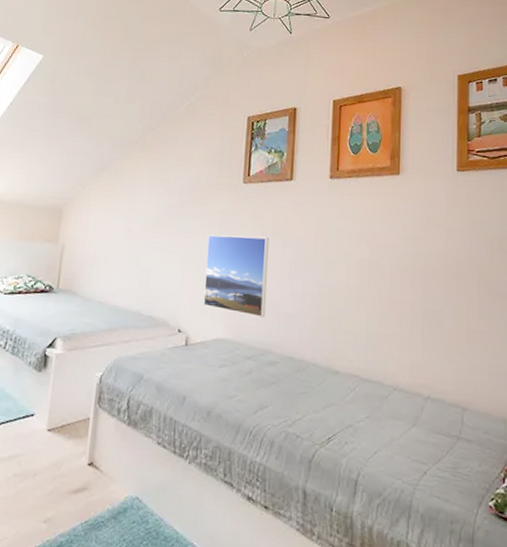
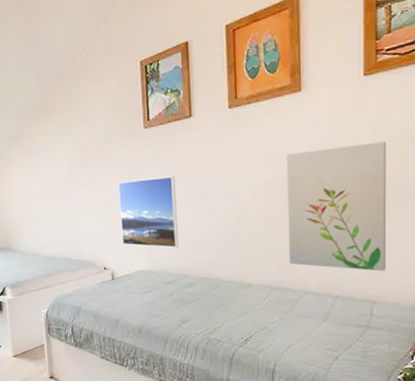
wall art: none [379,233,478,375] -> present [287,141,387,272]

